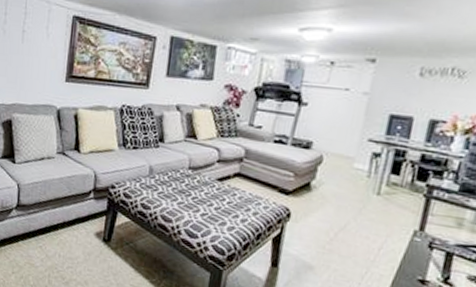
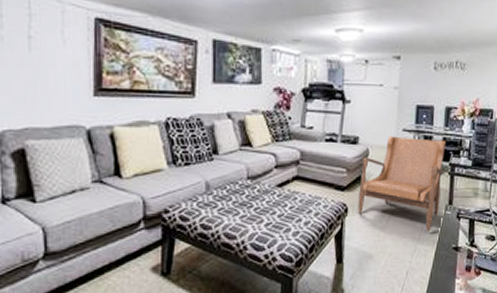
armchair: none [301,144,426,255] -> present [358,136,447,231]

